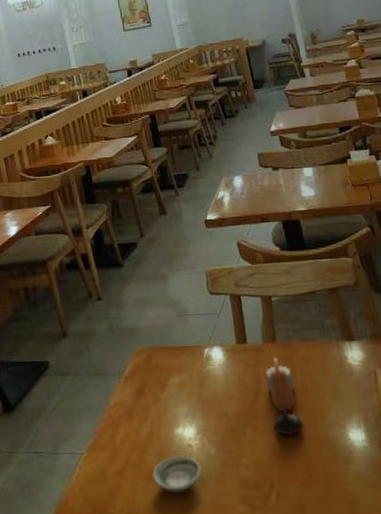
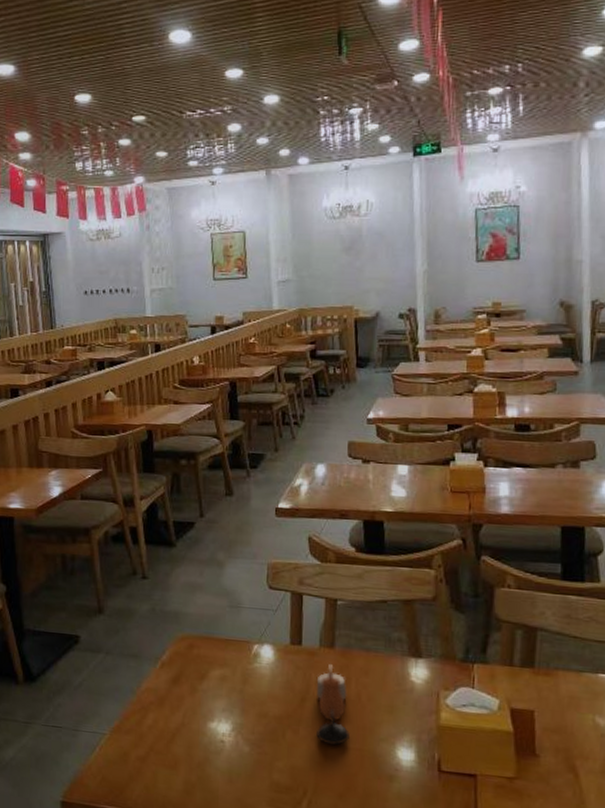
saucer: present [152,455,202,492] -> none [178,749,231,786]

